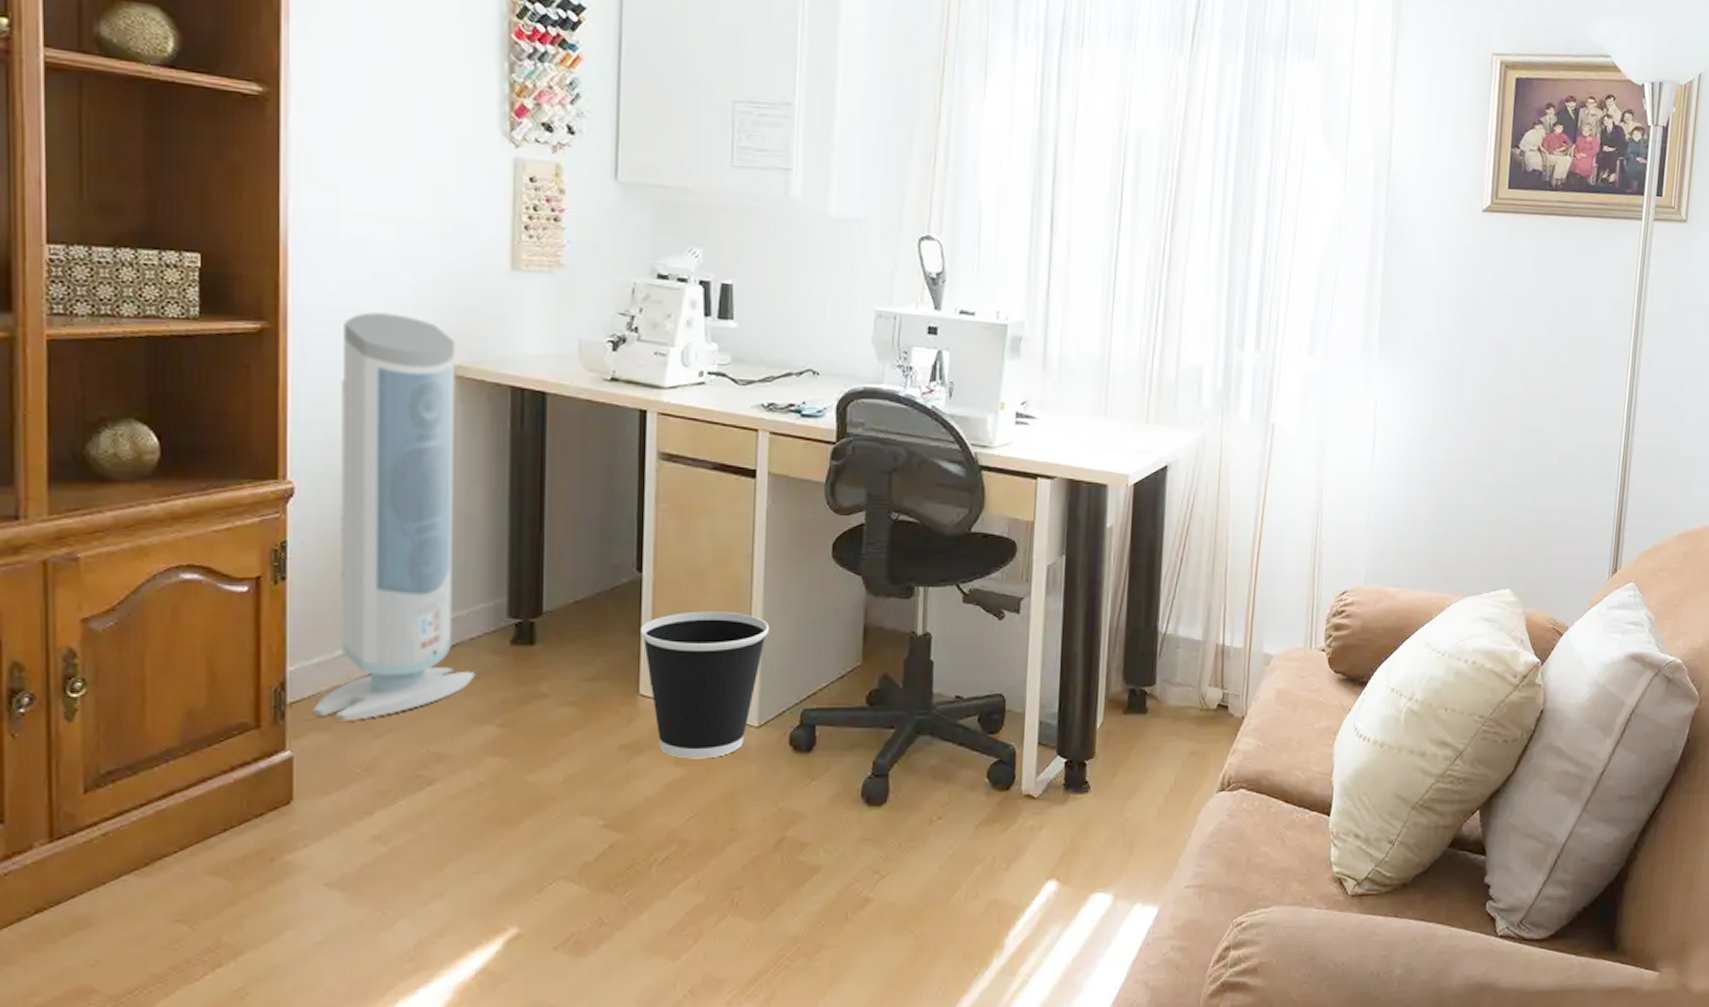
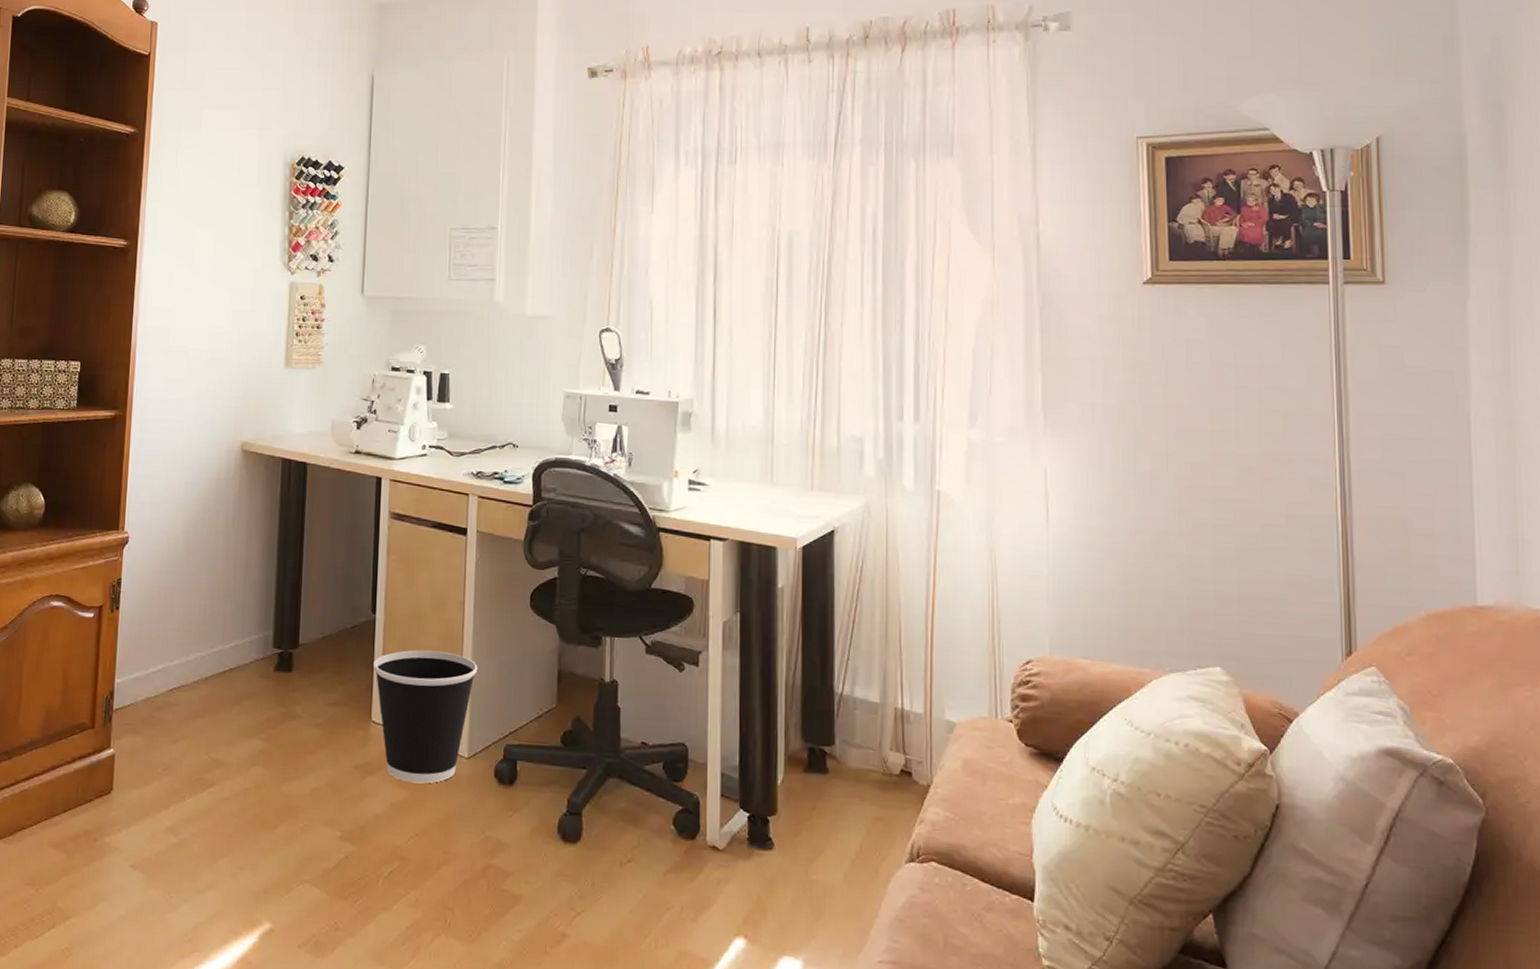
air purifier: present [313,312,476,721] -> none [131,402,248,728]

